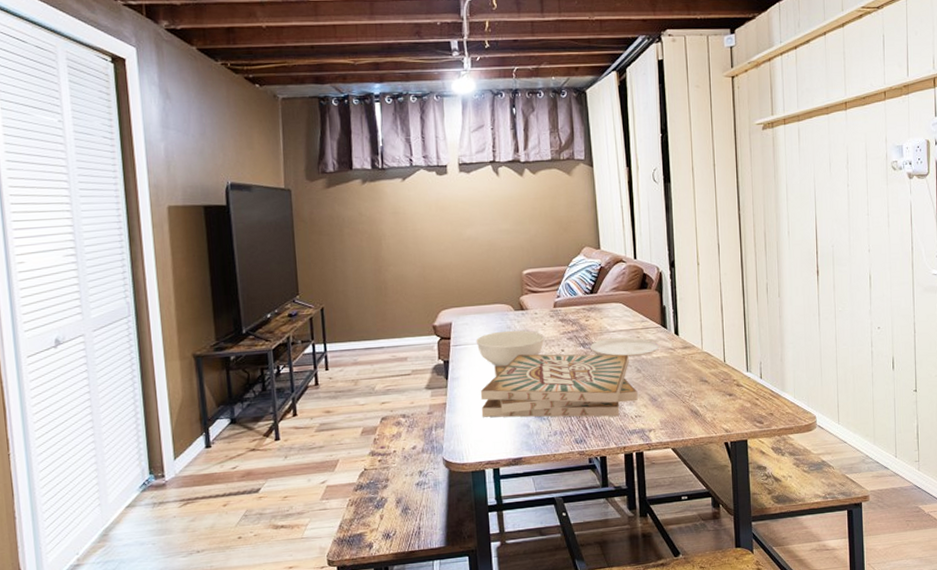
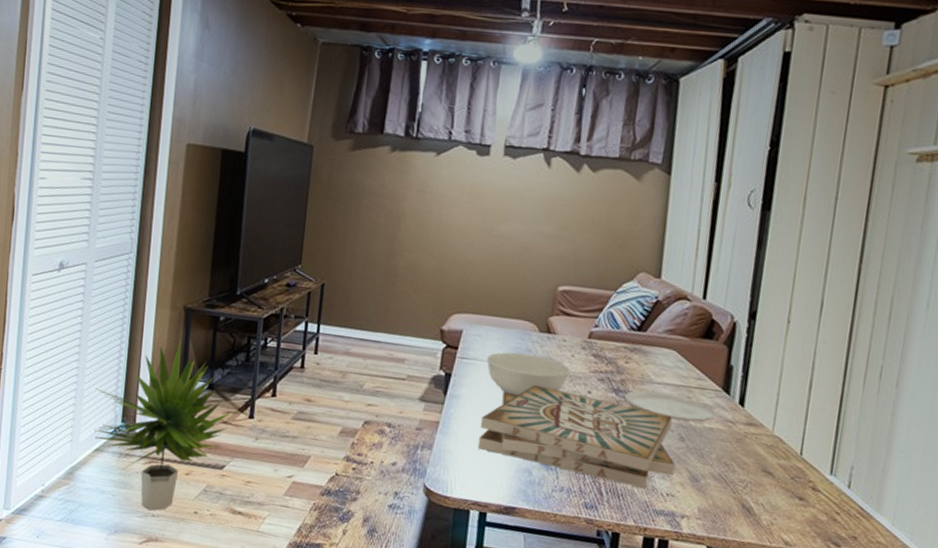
plant: none [118,386,256,548] -> present [95,341,230,511]

